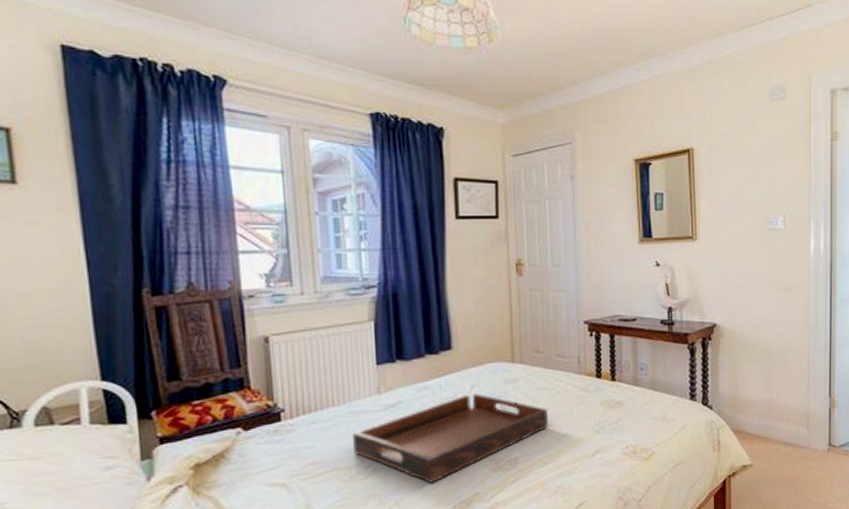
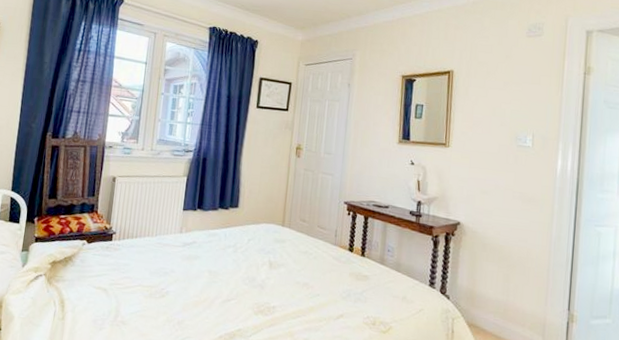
serving tray: present [353,393,549,483] -> none [156,246,305,313]

